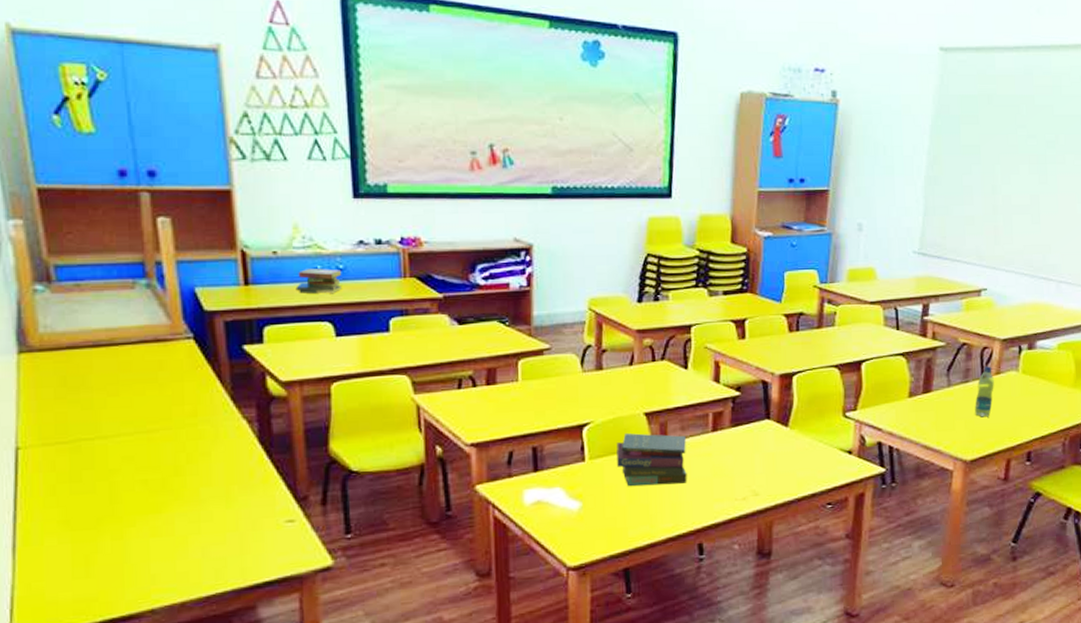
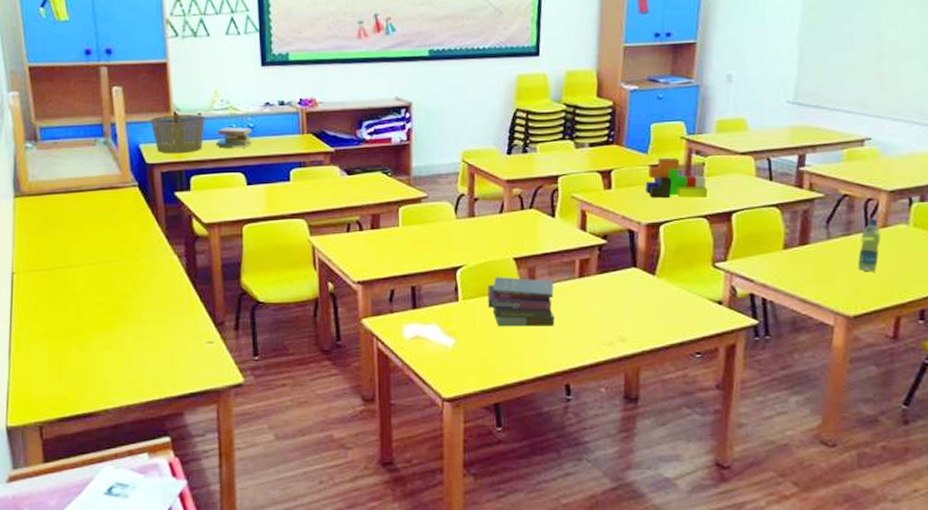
basket: none [209,252,282,300] -> present [150,114,205,154]
toy blocks: none [779,306,840,349] -> present [645,157,708,199]

